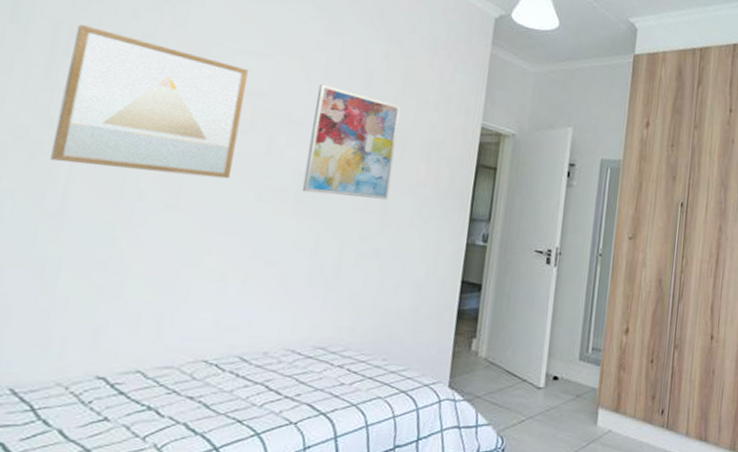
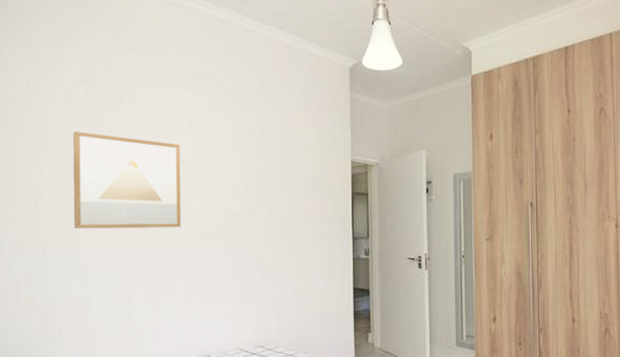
wall art: present [302,84,401,200] -> none [228,146,290,231]

